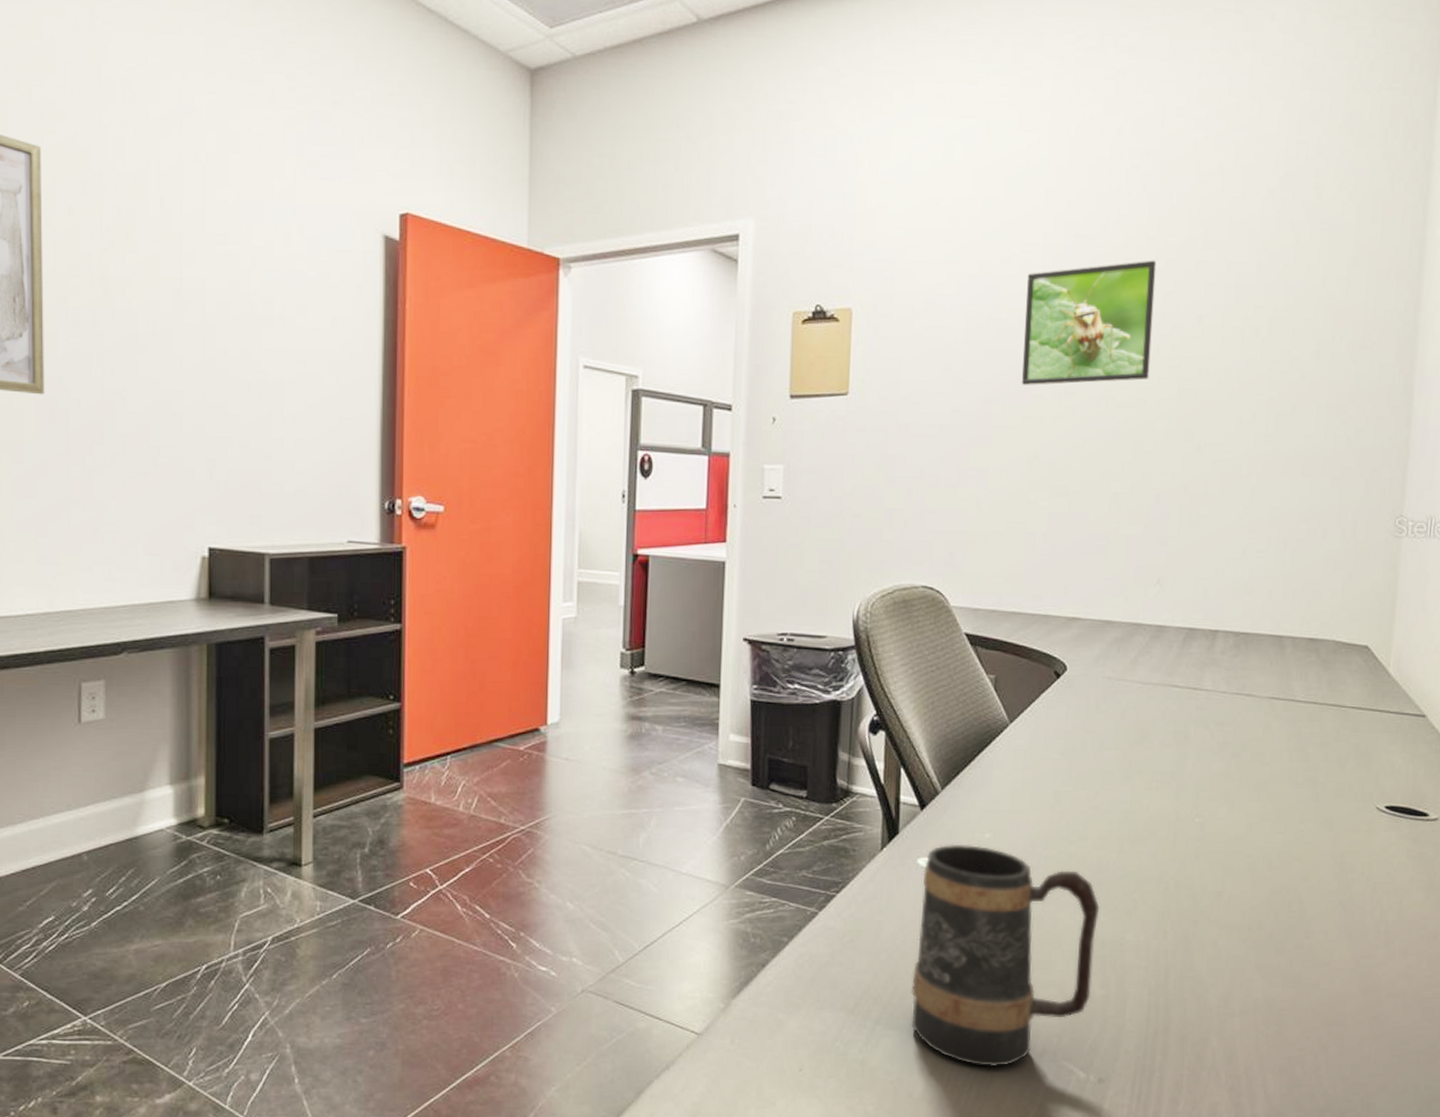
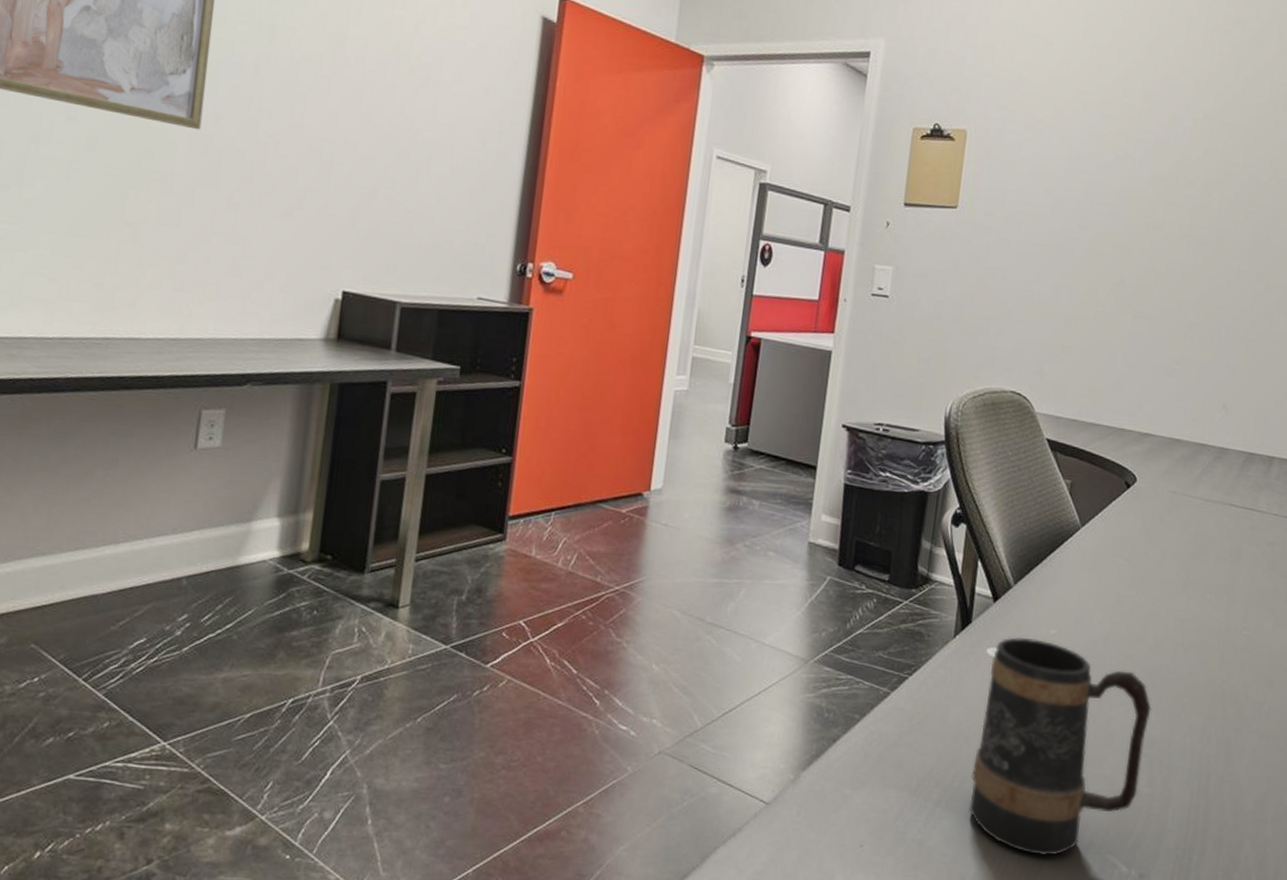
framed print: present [1022,260,1157,385] -> none [1114,115,1241,222]

